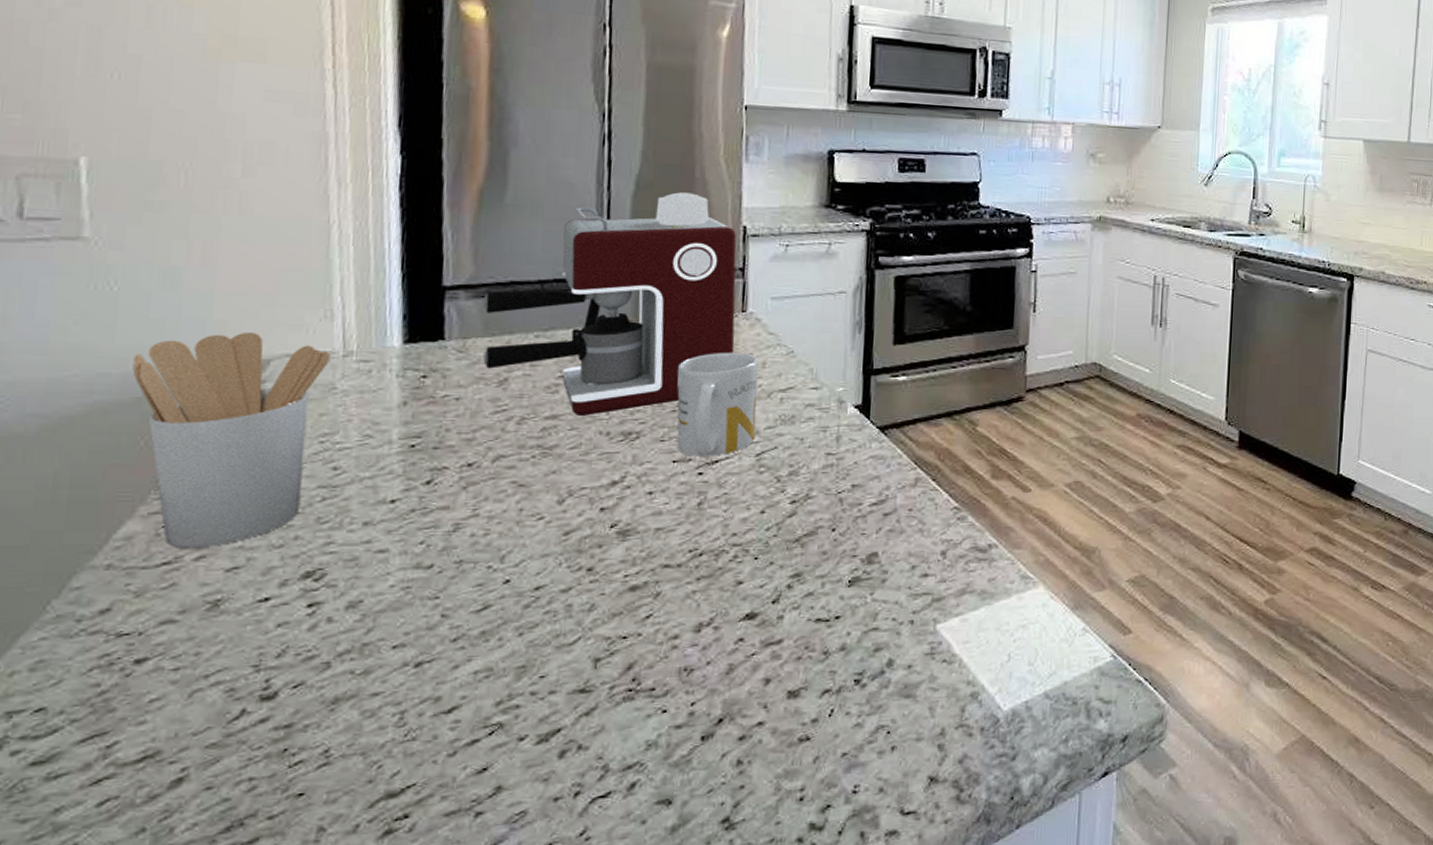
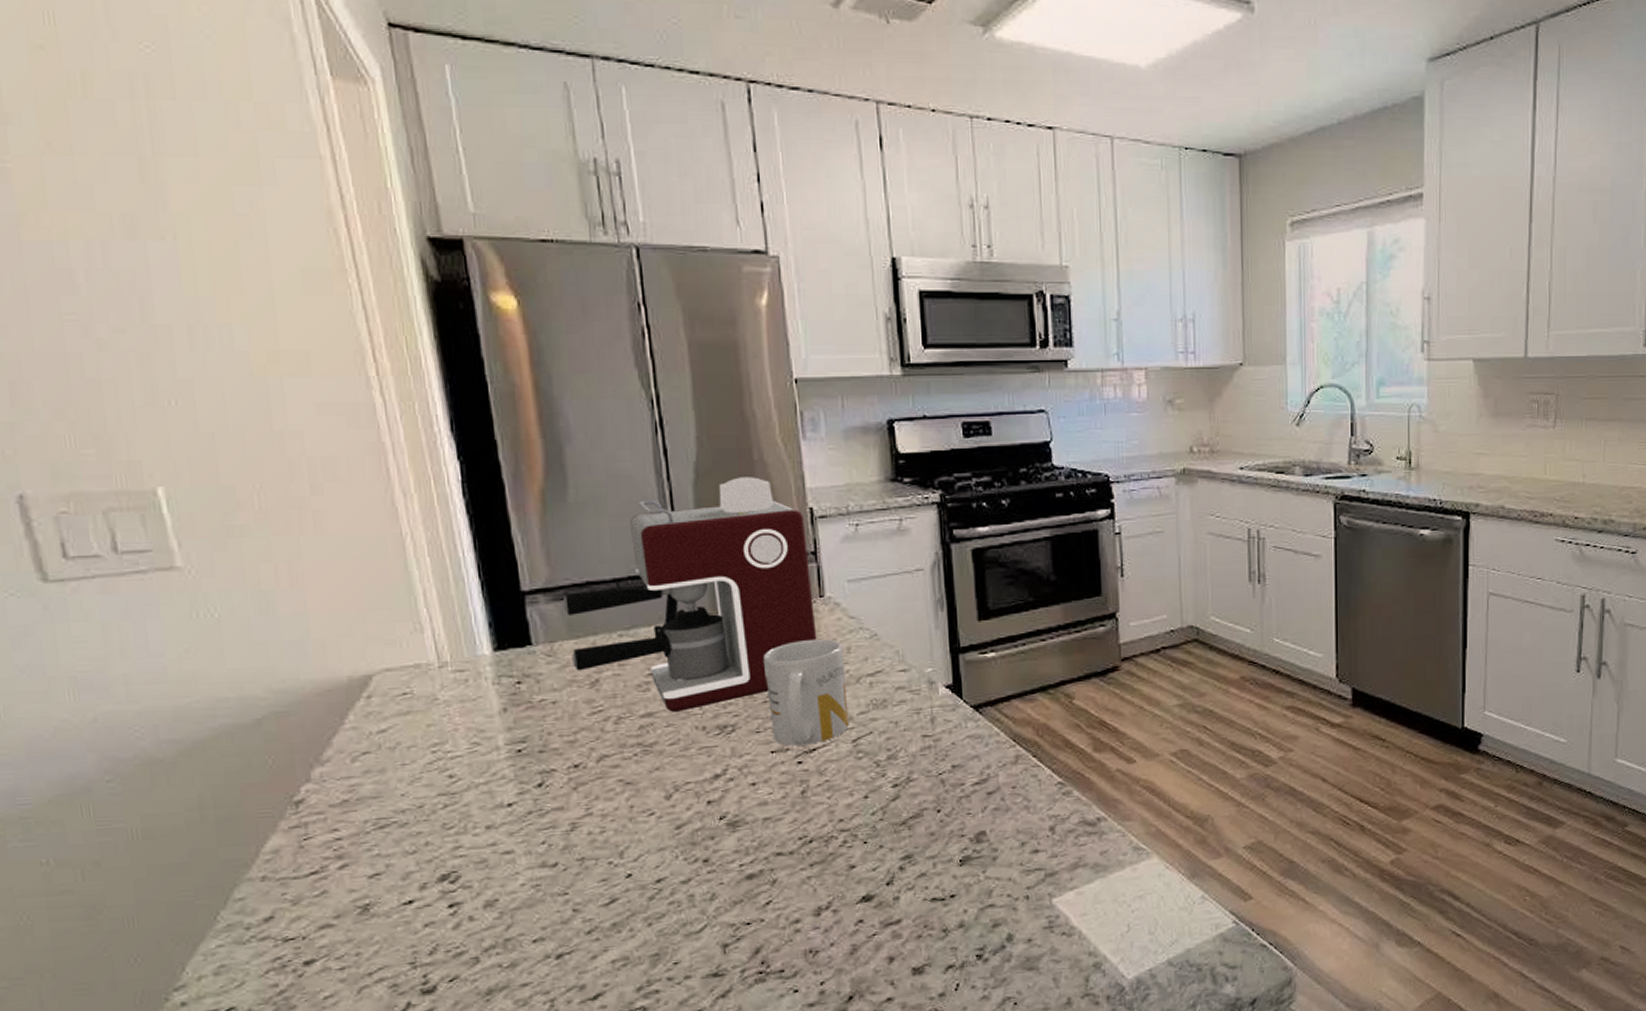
utensil holder: present [132,331,332,549] -> none [246,648,428,859]

